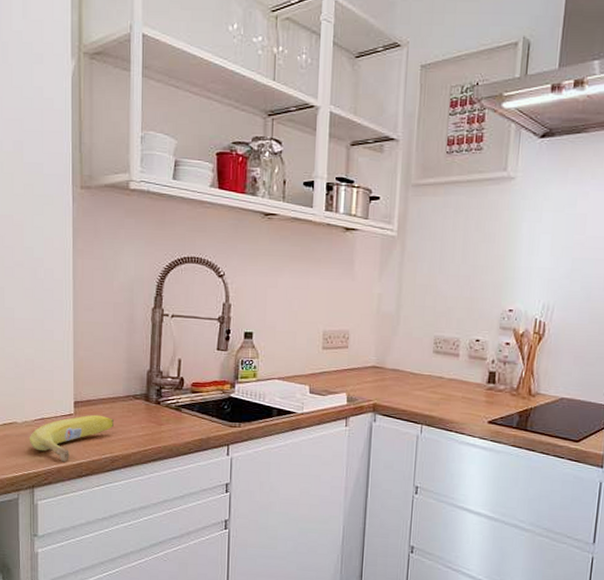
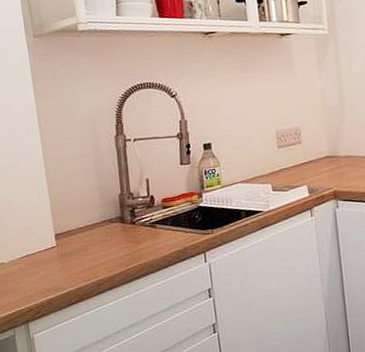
fruit: present [29,414,114,463] -> none [17,243,95,294]

